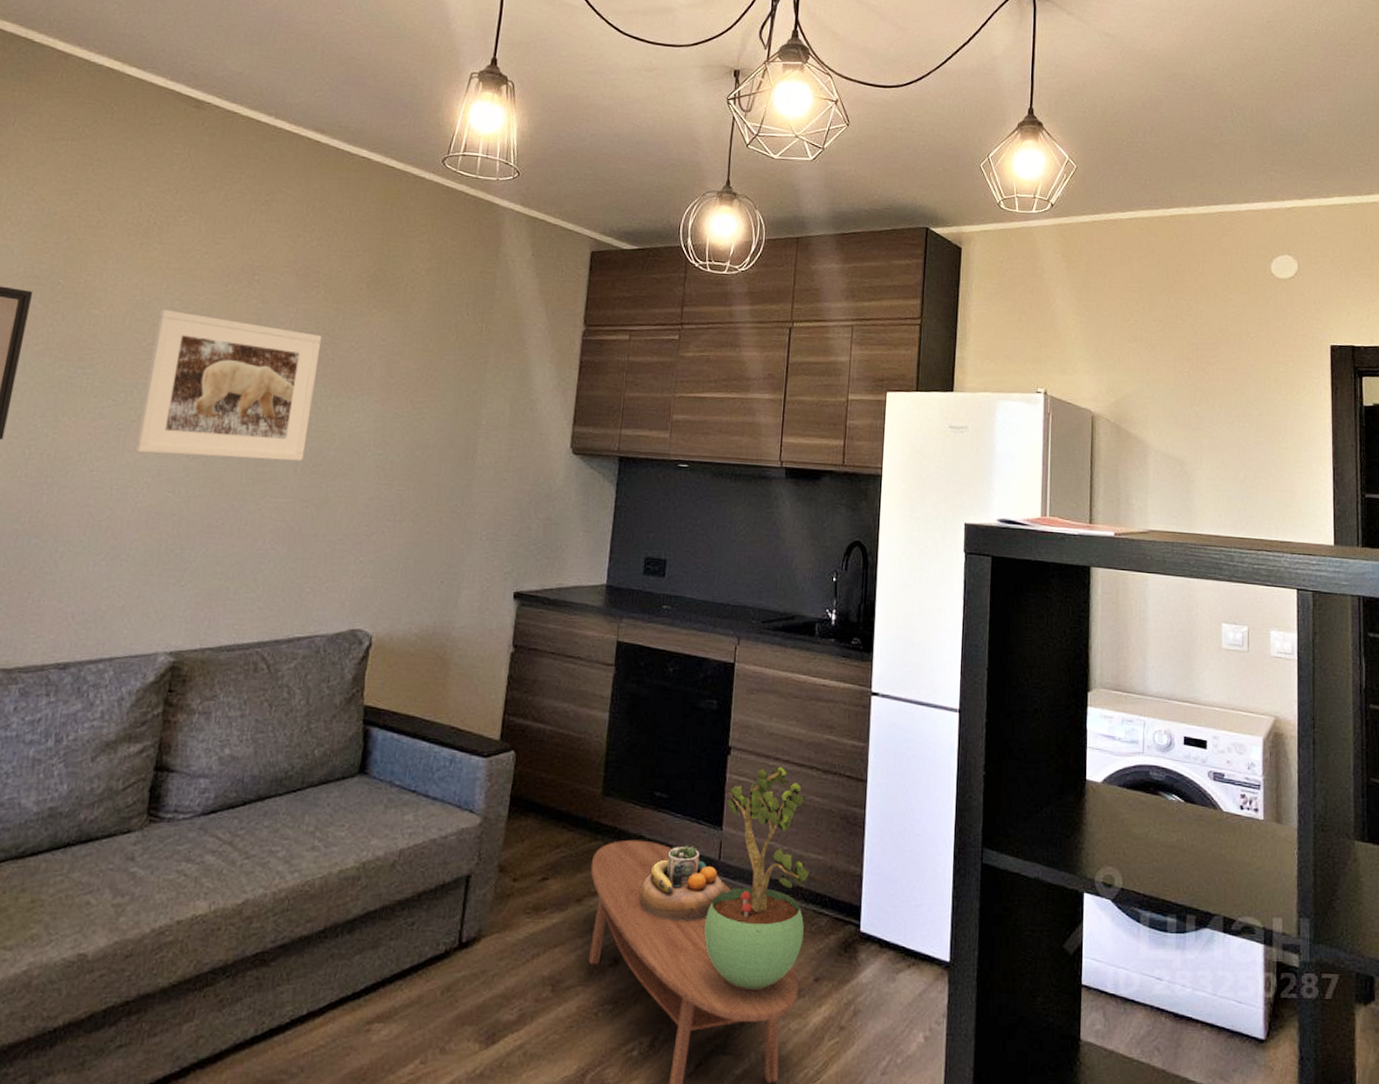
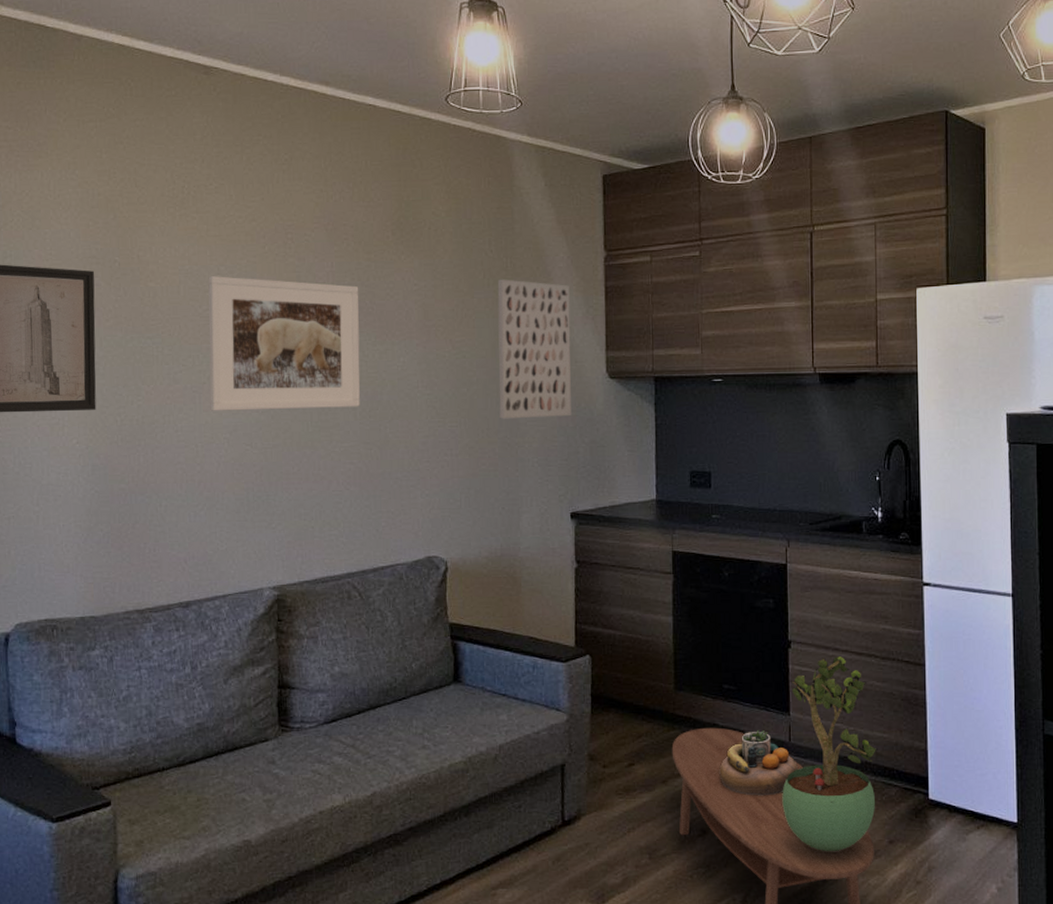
wall art: none [452,343,544,490] -> present [497,279,571,419]

